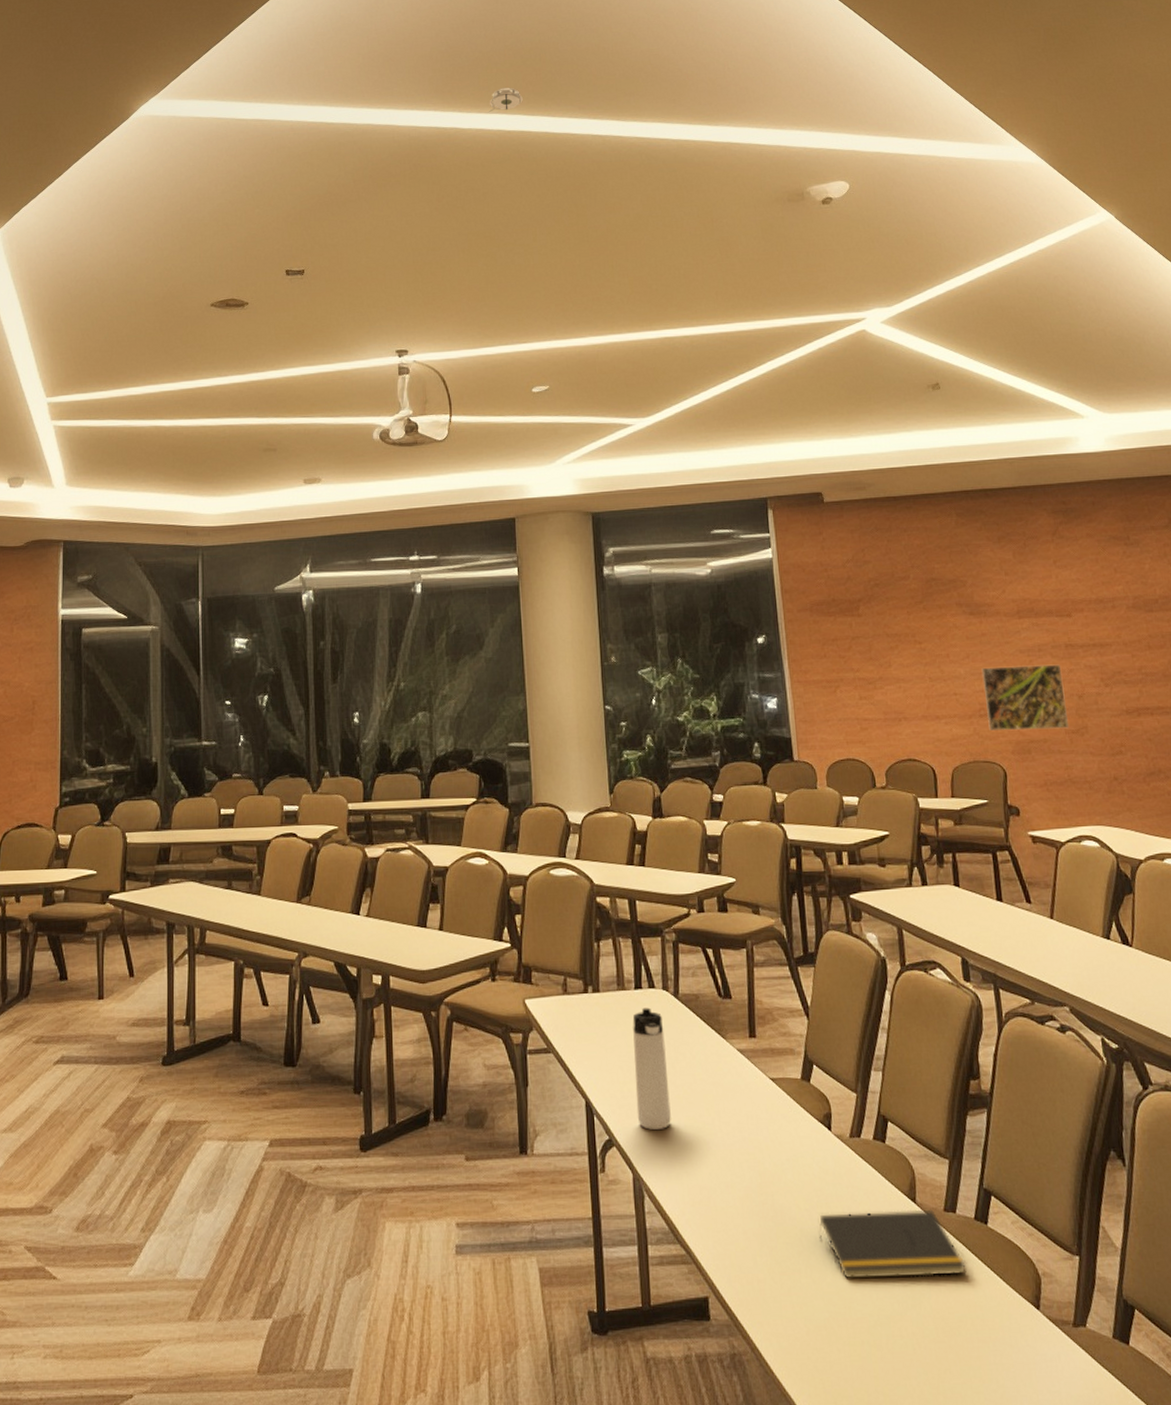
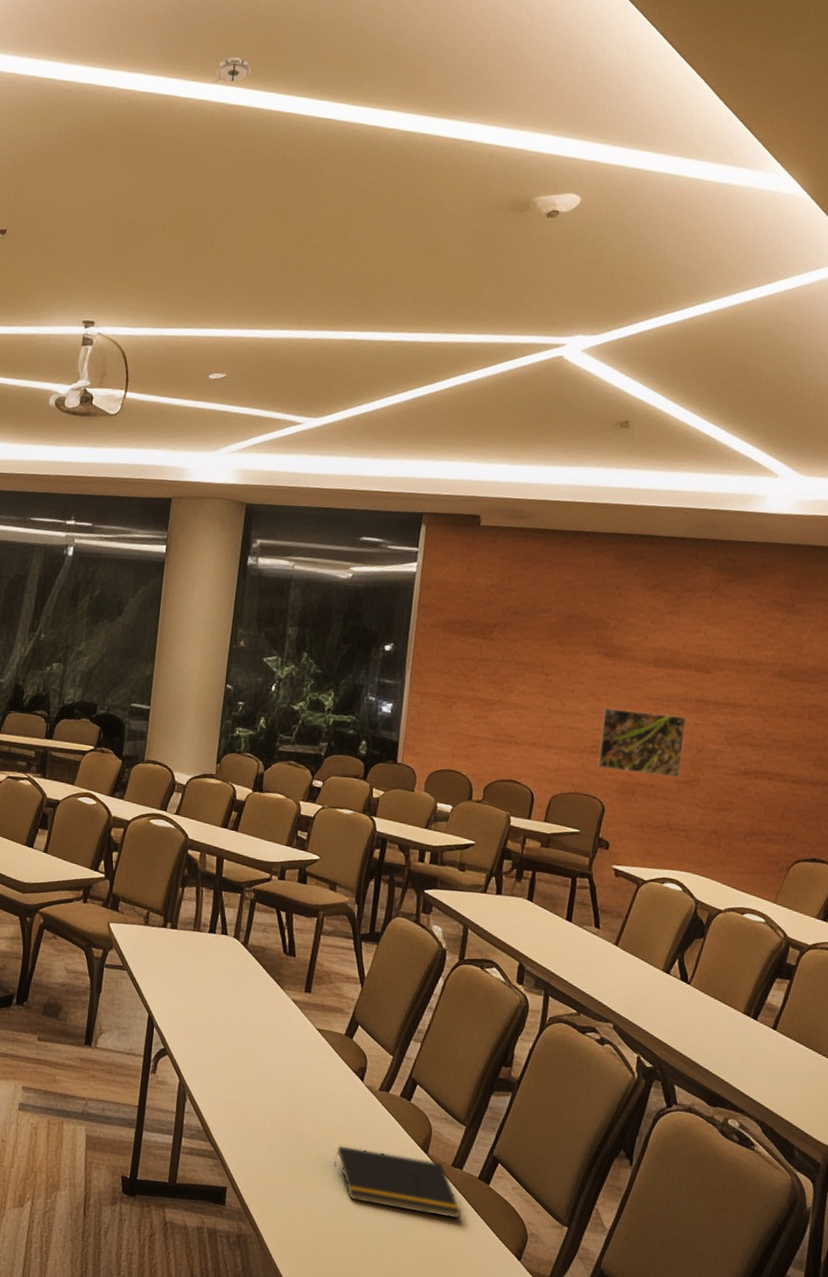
thermos bottle: present [632,1007,671,1130] -> none [191,949,229,1050]

